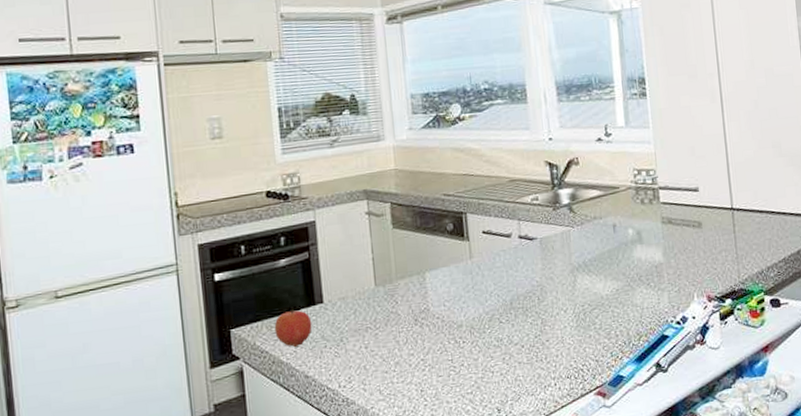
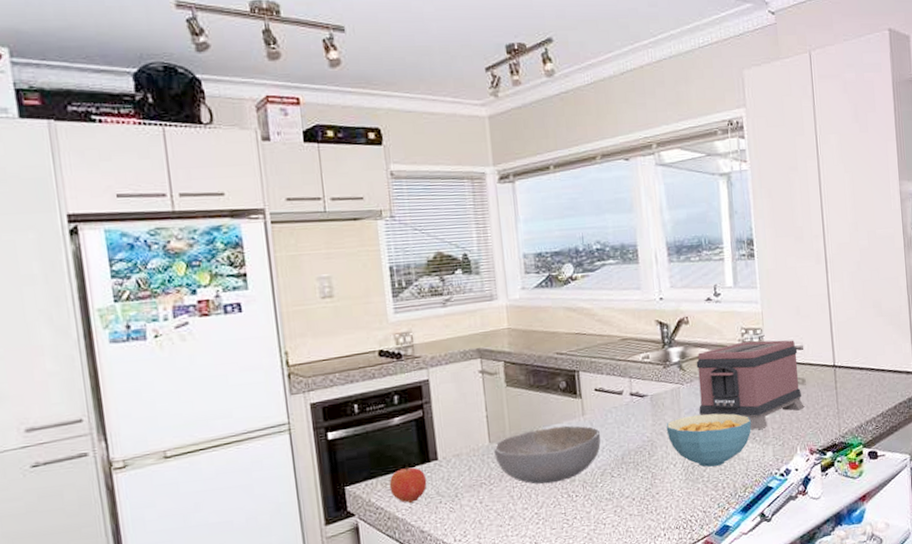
bowl: none [380,269,489,330] -> present [494,425,601,484]
cereal bowl: none [556,257,646,314] -> present [666,413,752,467]
toaster: none [587,181,701,275] -> present [696,340,805,430]

